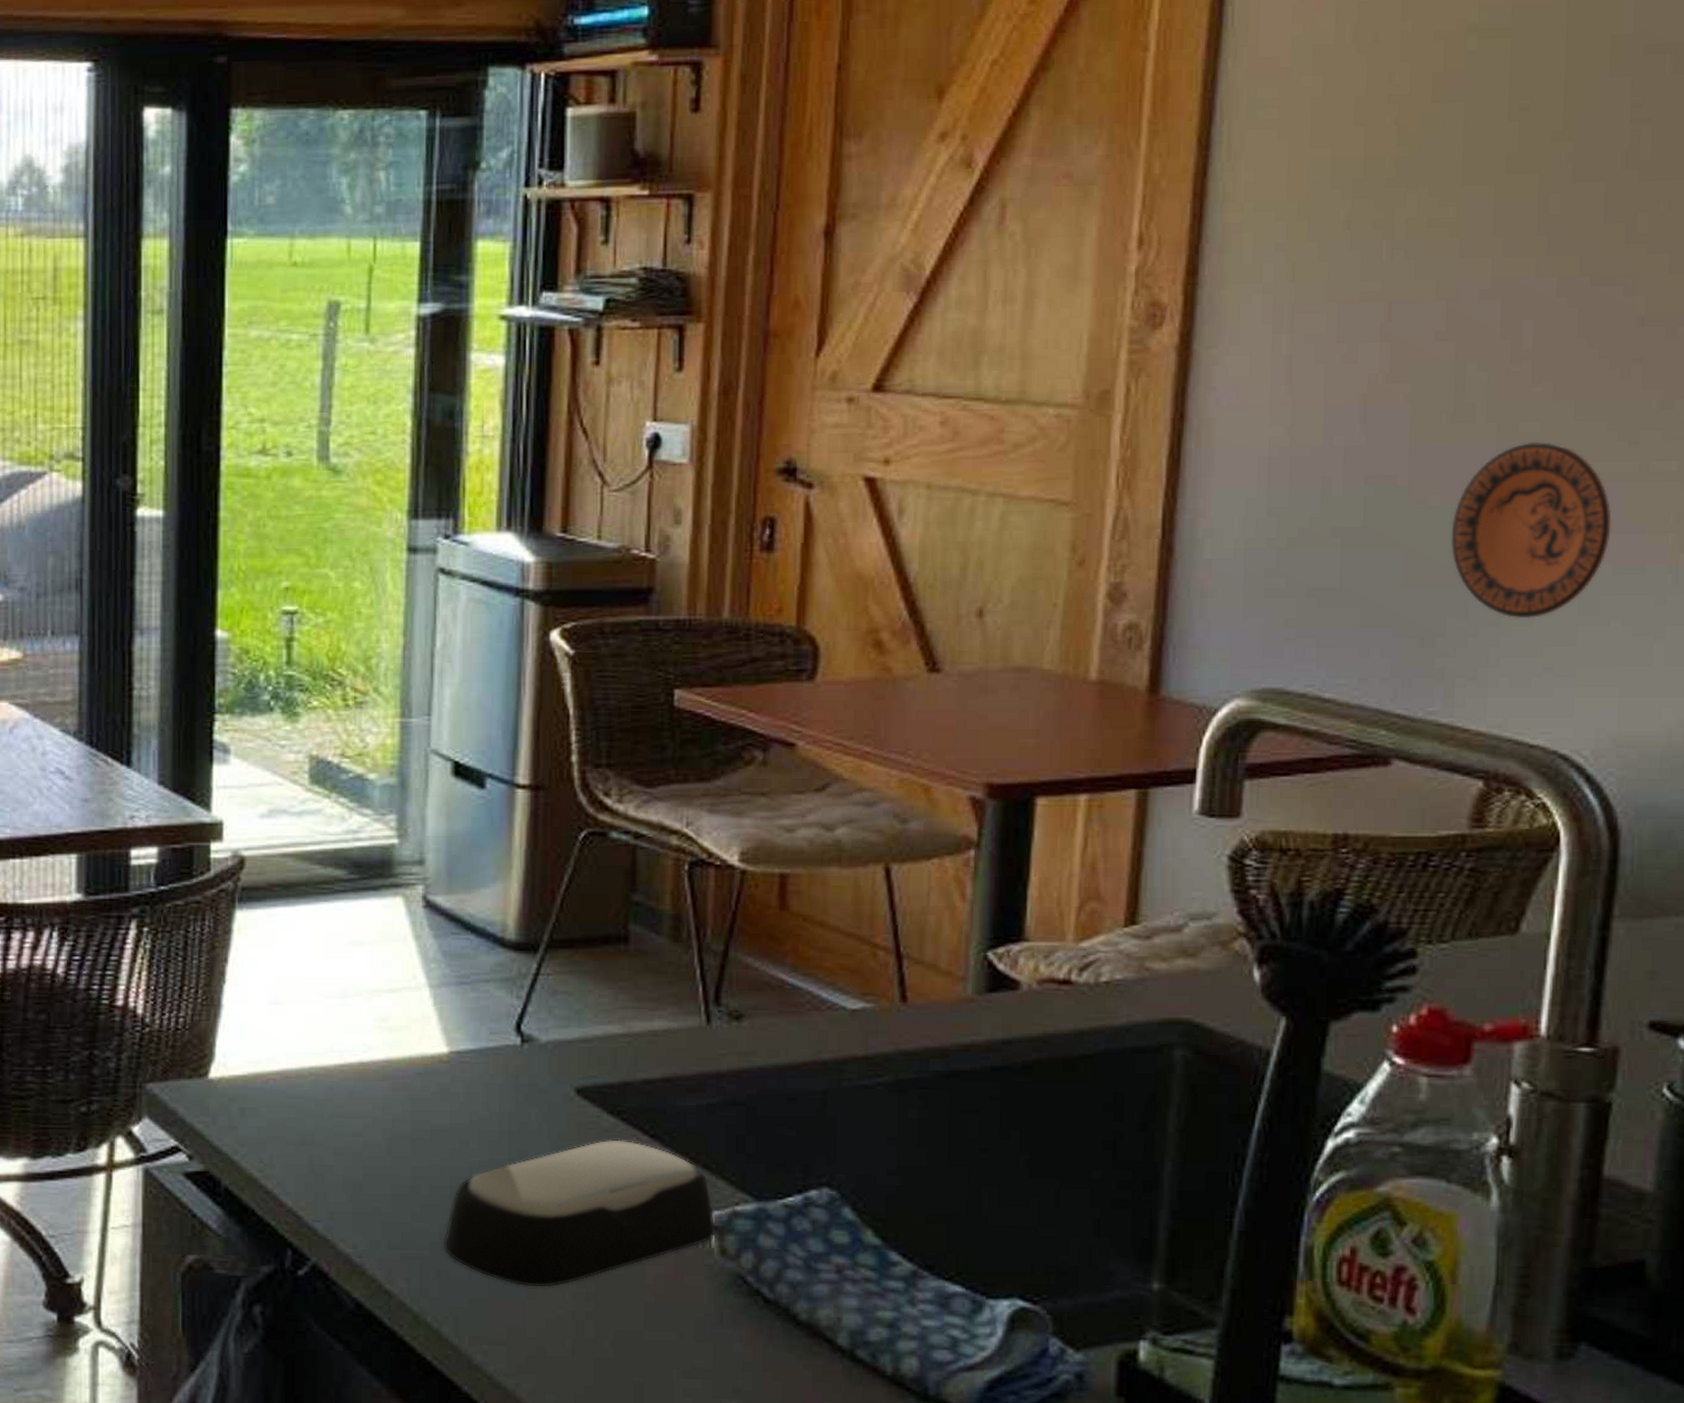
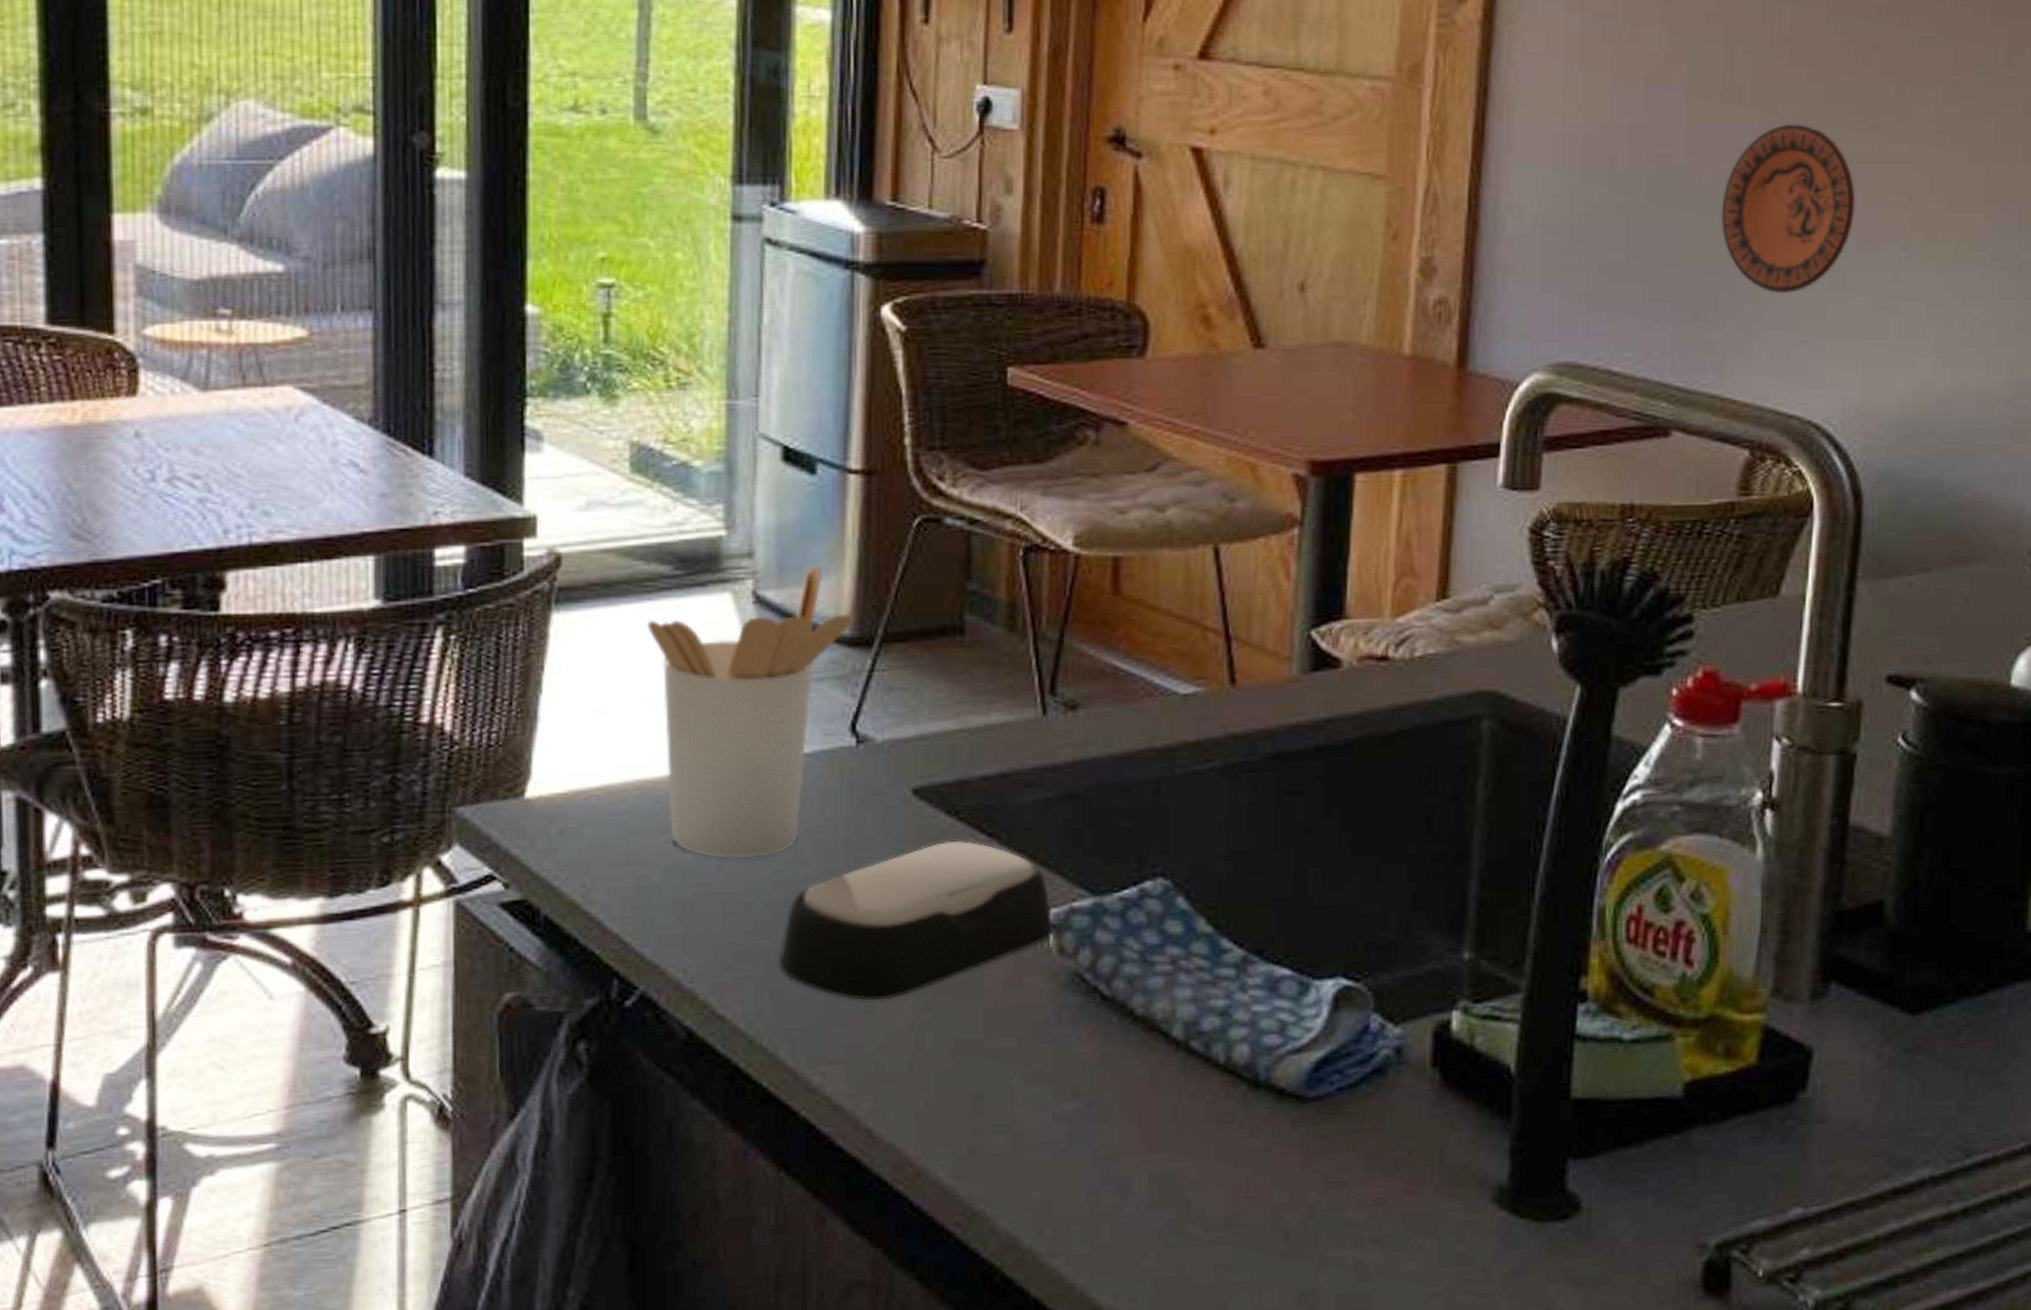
utensil holder: none [322,873,521,1145] -> present [646,565,855,859]

